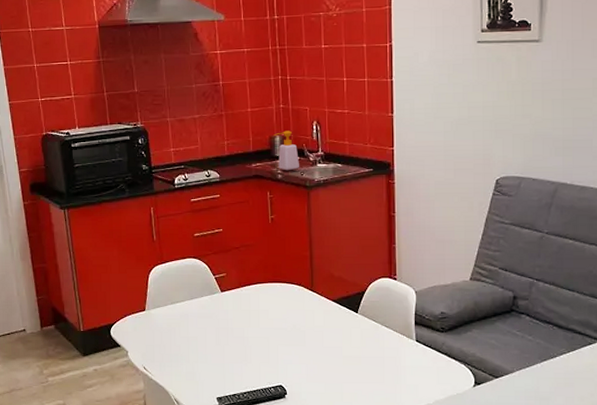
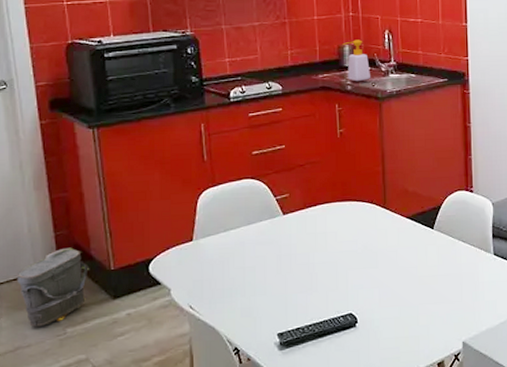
bag: none [10,310,65,375] -> present [16,247,90,328]

